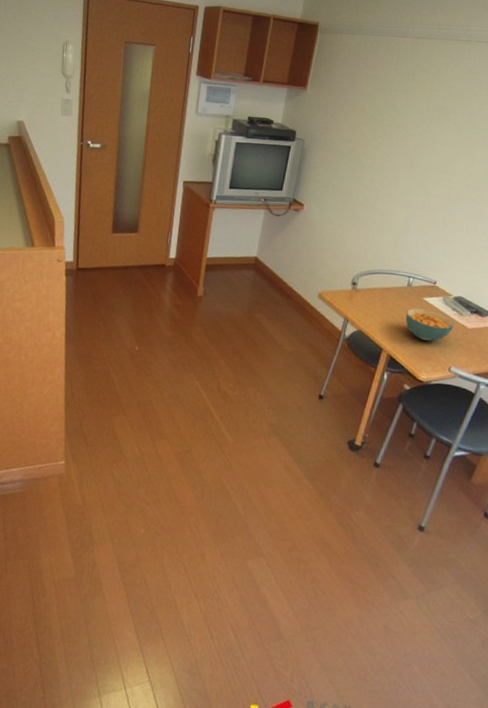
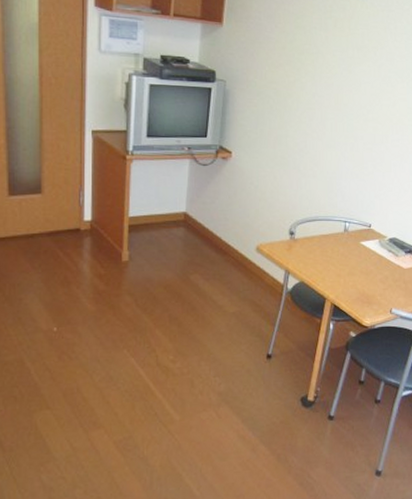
cereal bowl: present [405,308,454,341] -> none [345,253,391,285]

